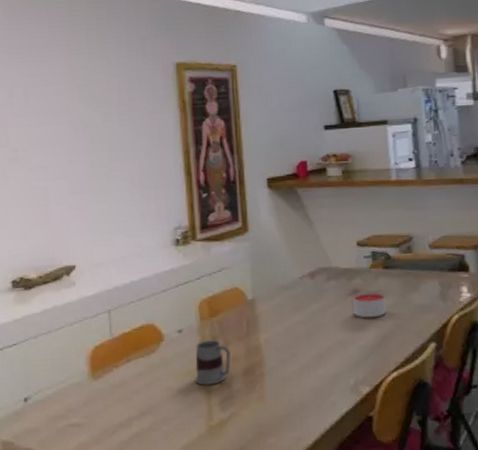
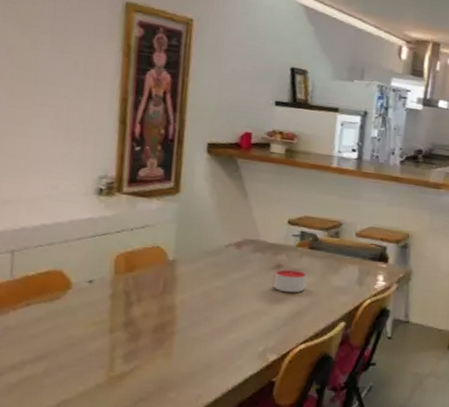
mug: present [195,340,231,386] -> none [100,294,142,338]

